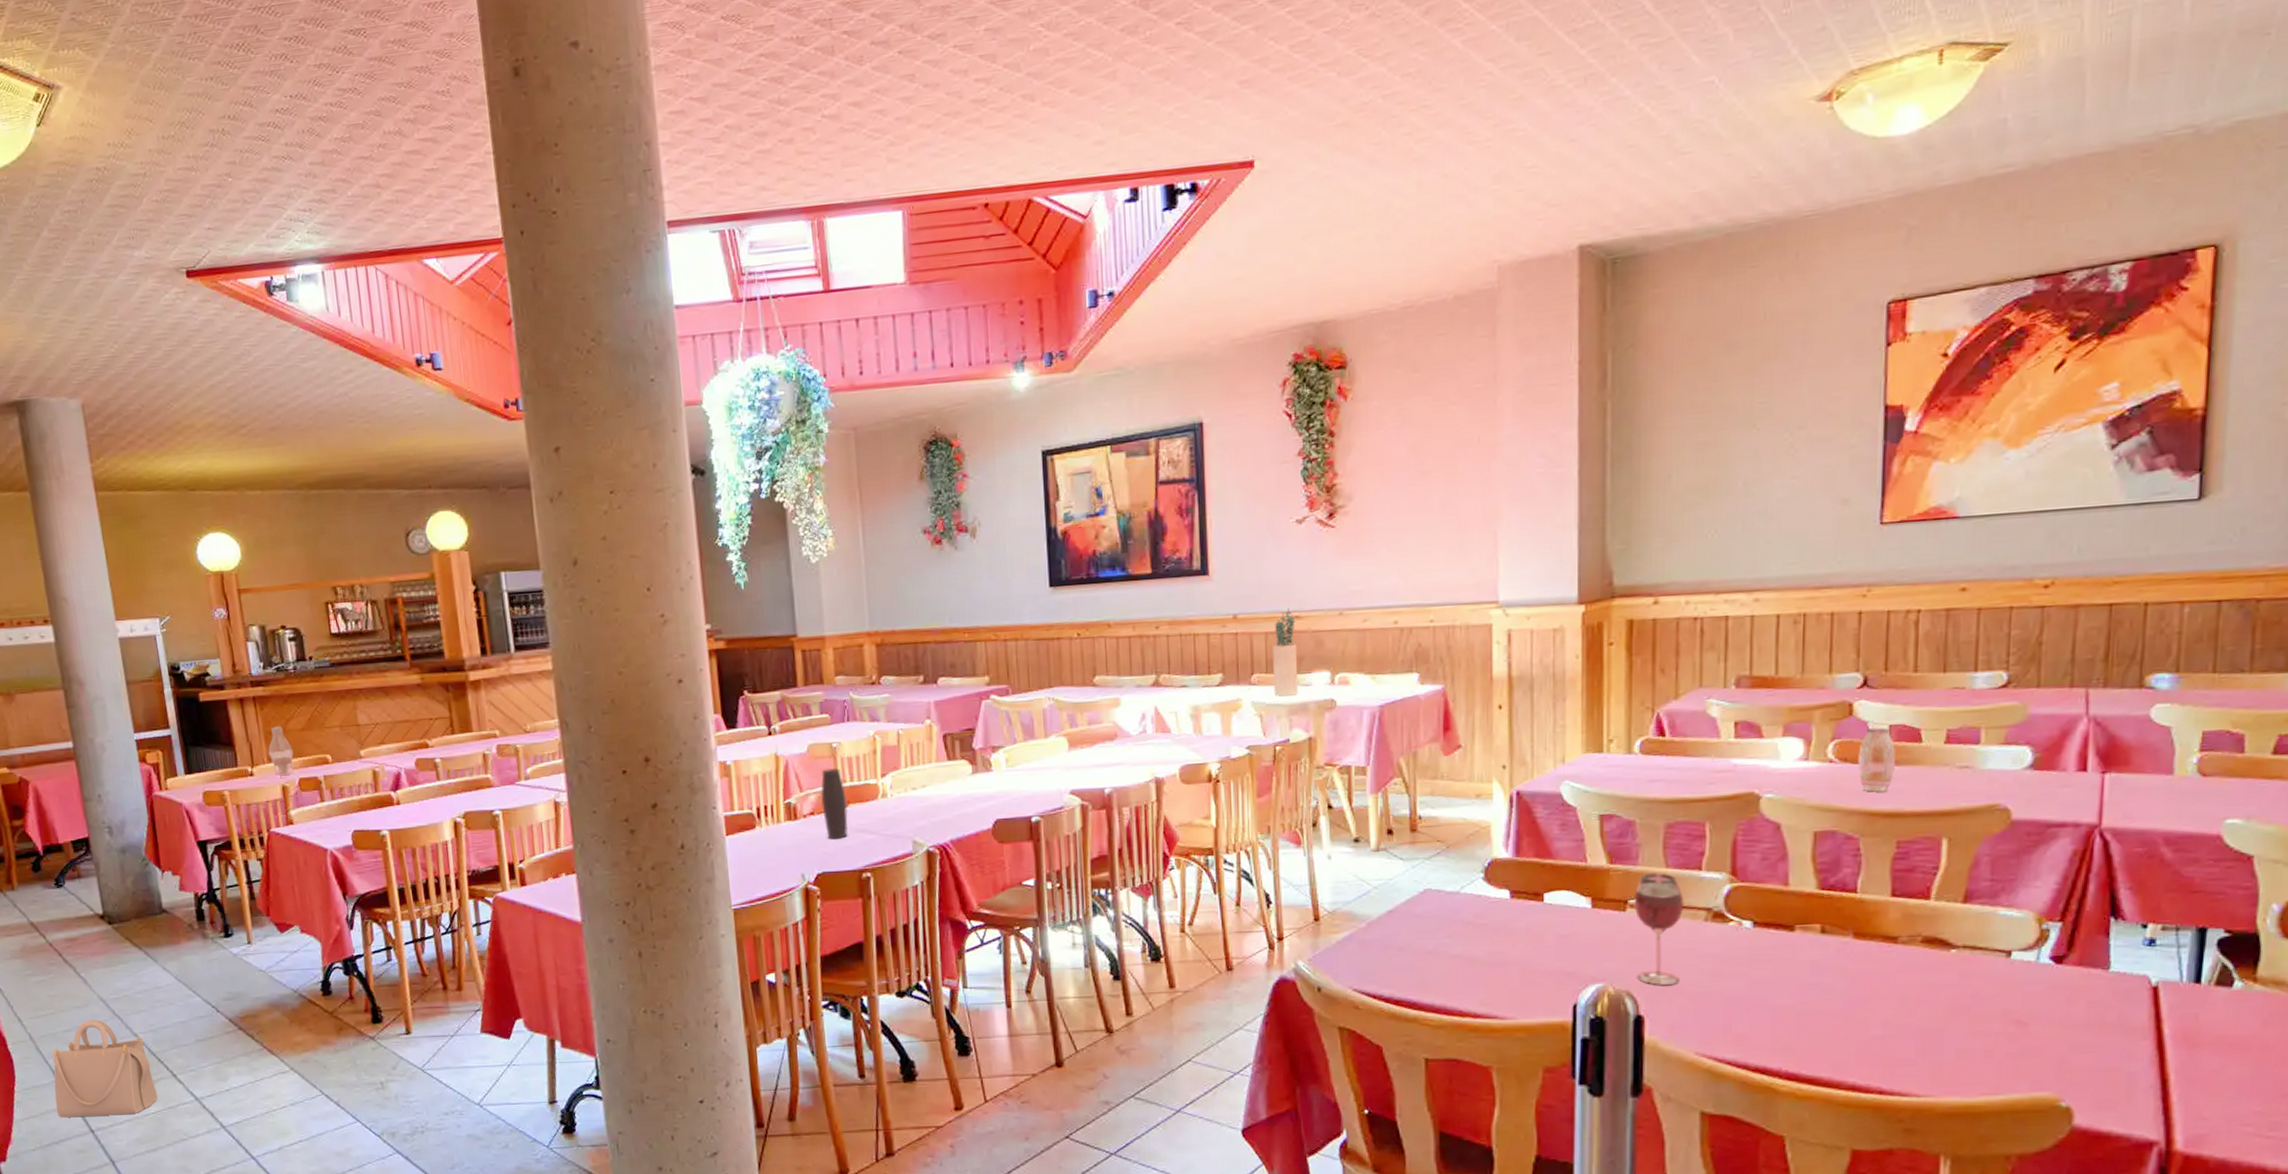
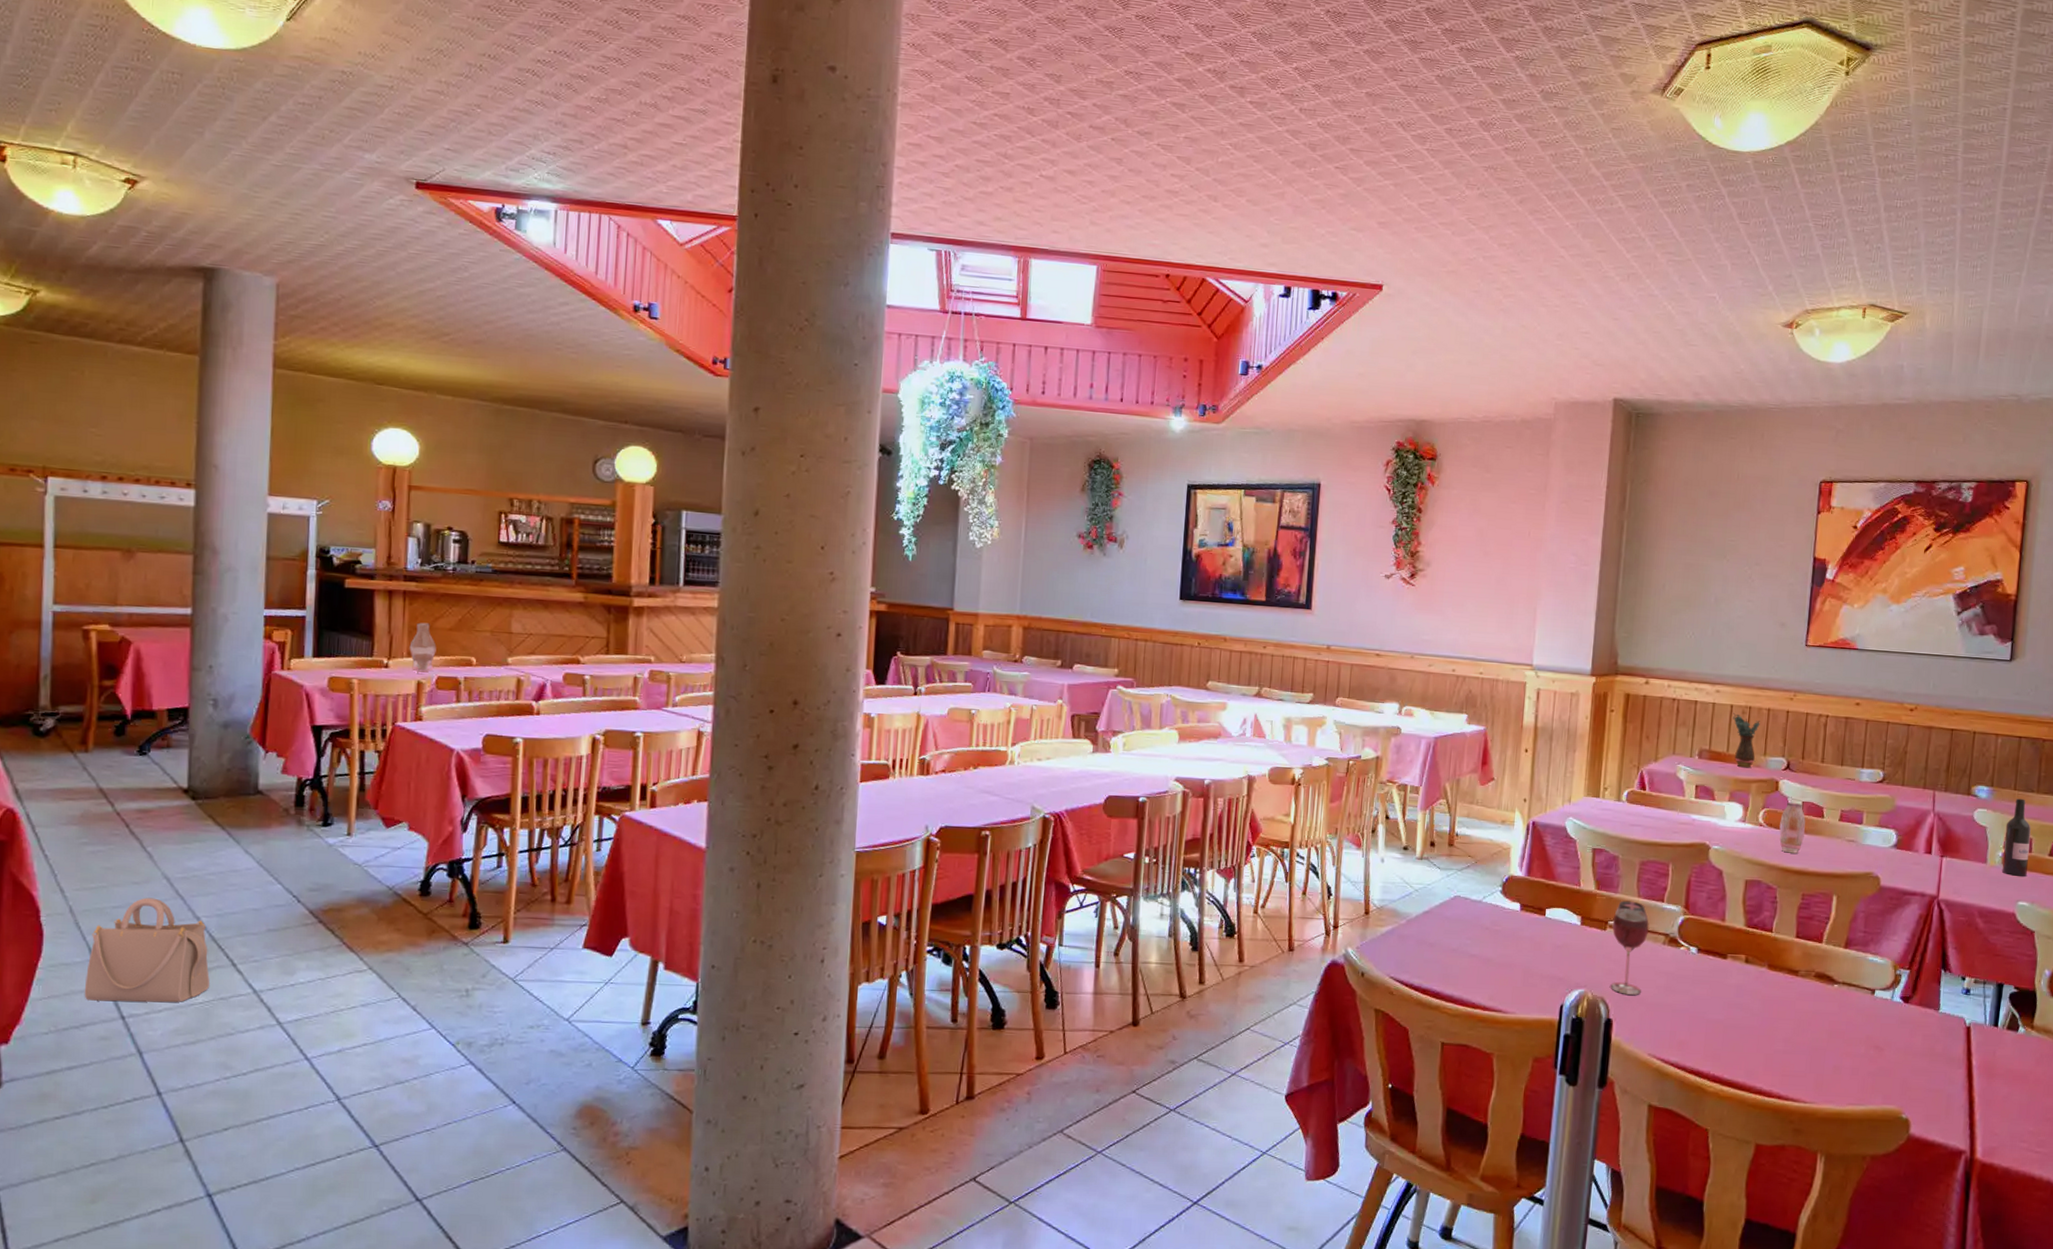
vase: present [821,767,849,839] -> none [953,731,978,797]
vase: present [1273,607,1299,698] -> none [1353,646,1376,721]
vase: none [1781,623,1821,692] -> present [1733,712,1760,768]
wine bottle: none [2199,683,2242,787] -> present [2002,798,2031,877]

